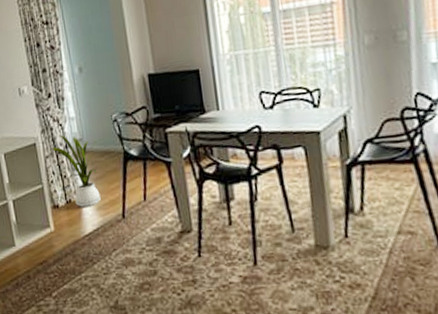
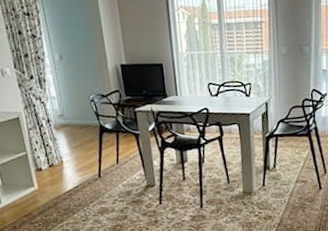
house plant: present [51,135,101,207] -> none [34,111,80,170]

